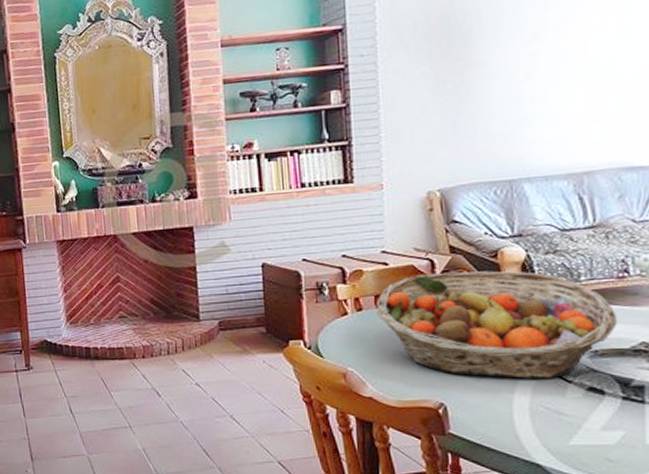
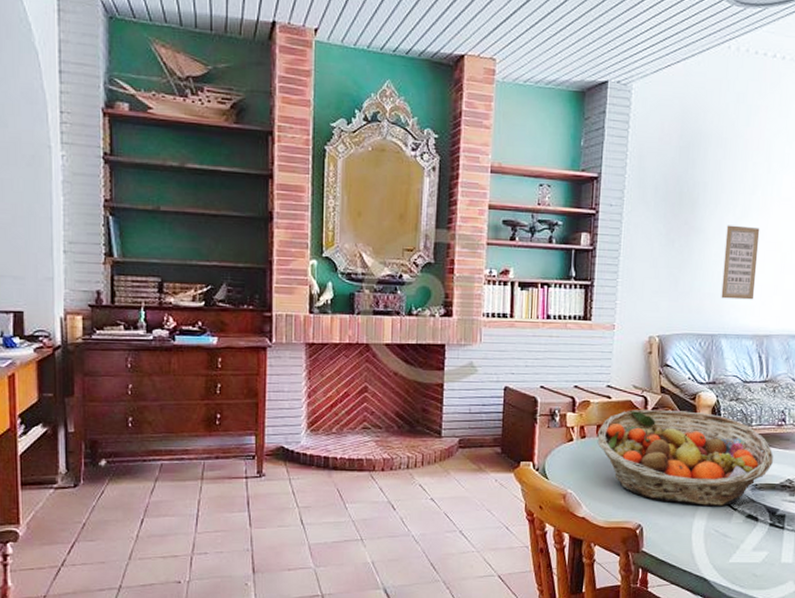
wall art: none [513,48,563,138] -> present [721,225,760,300]

